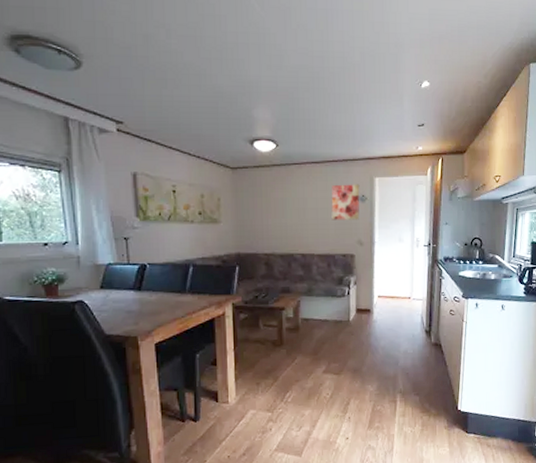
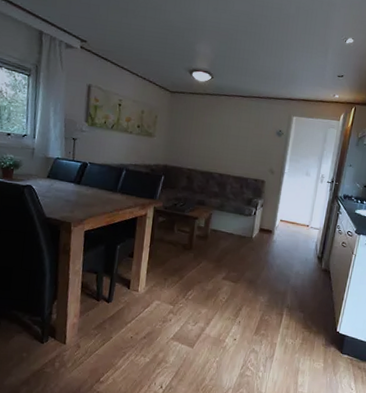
wall art: present [331,184,360,220] -> none [249,118,279,151]

